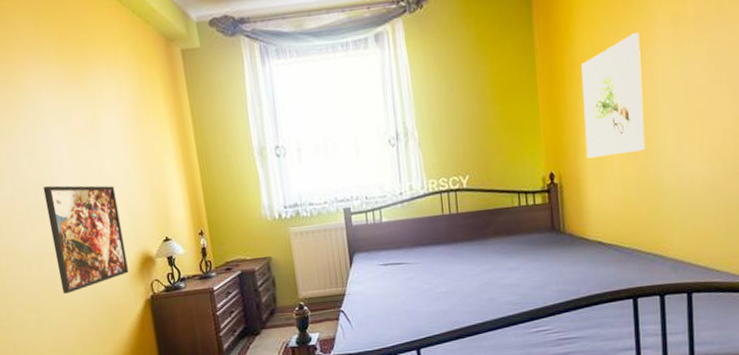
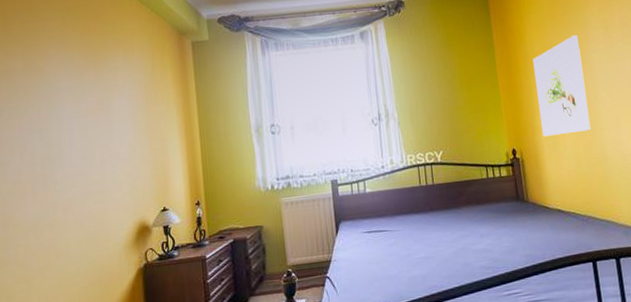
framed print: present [43,185,129,294] -> none [50,159,124,264]

